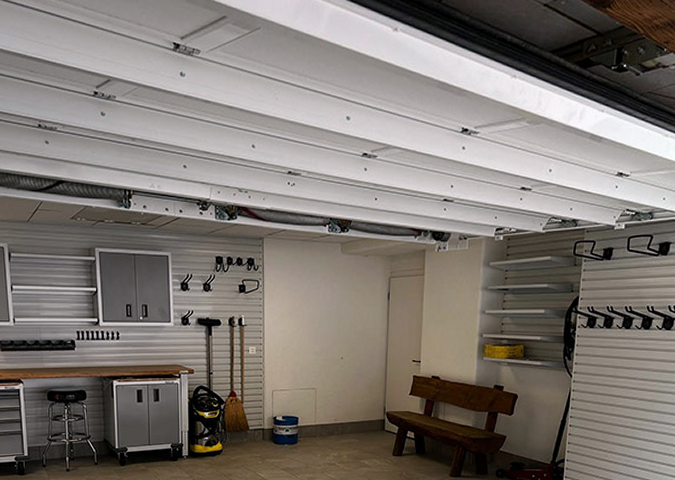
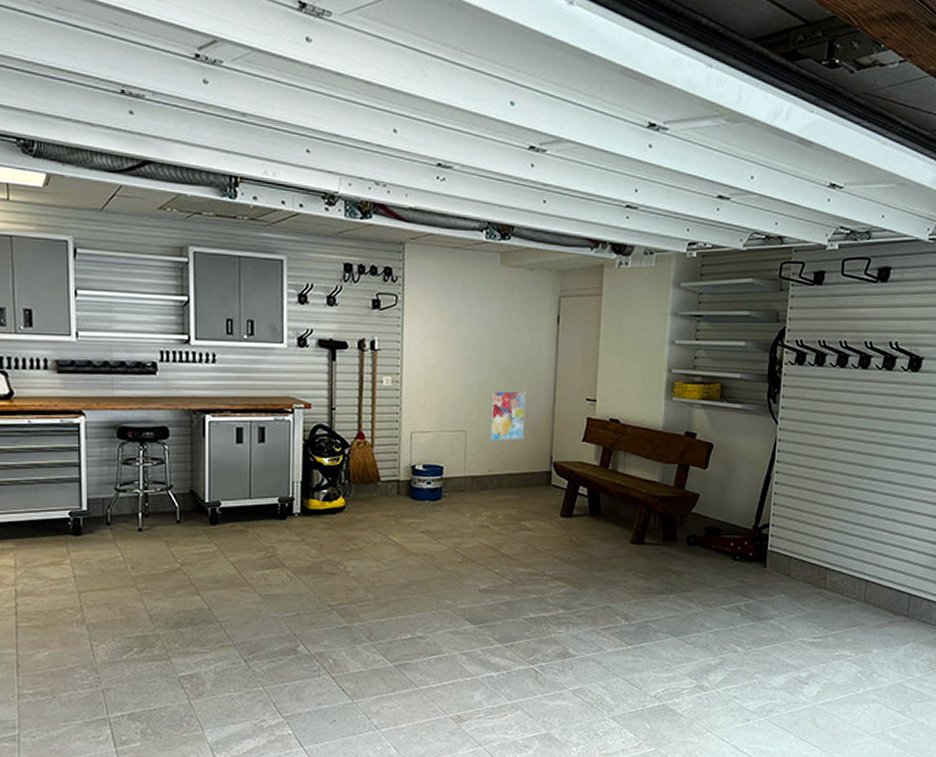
wall art: none [335,354,363,397] -> present [490,390,526,442]

